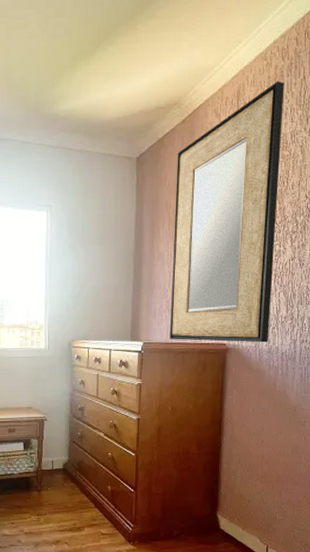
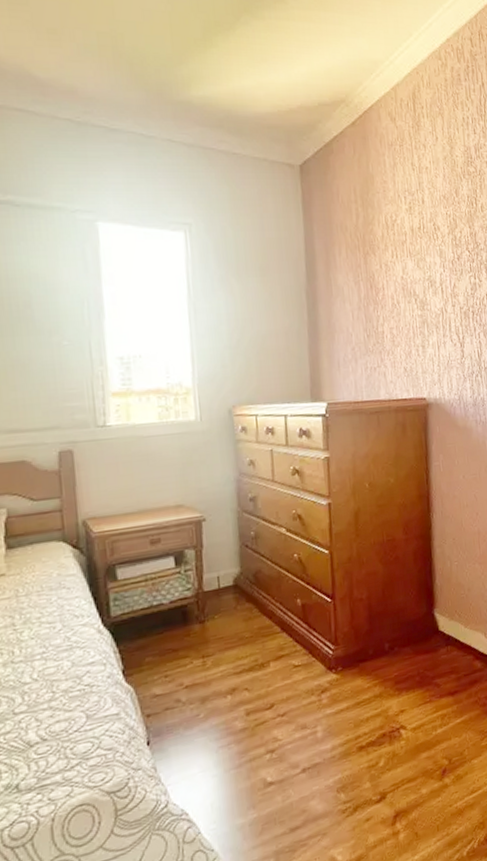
home mirror: present [170,81,284,343] -> none [349,85,473,397]

